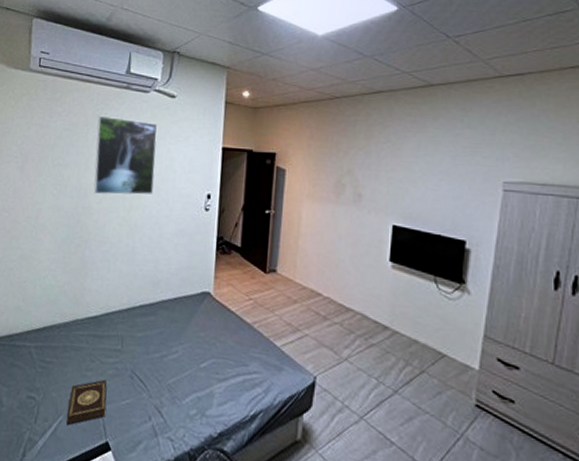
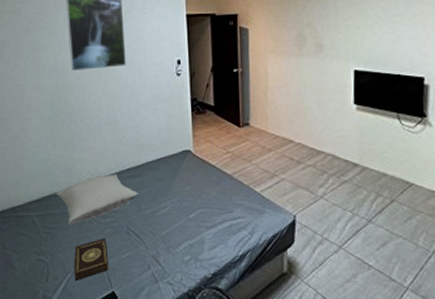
pillow: none [58,309,148,362] -> present [55,174,138,226]

